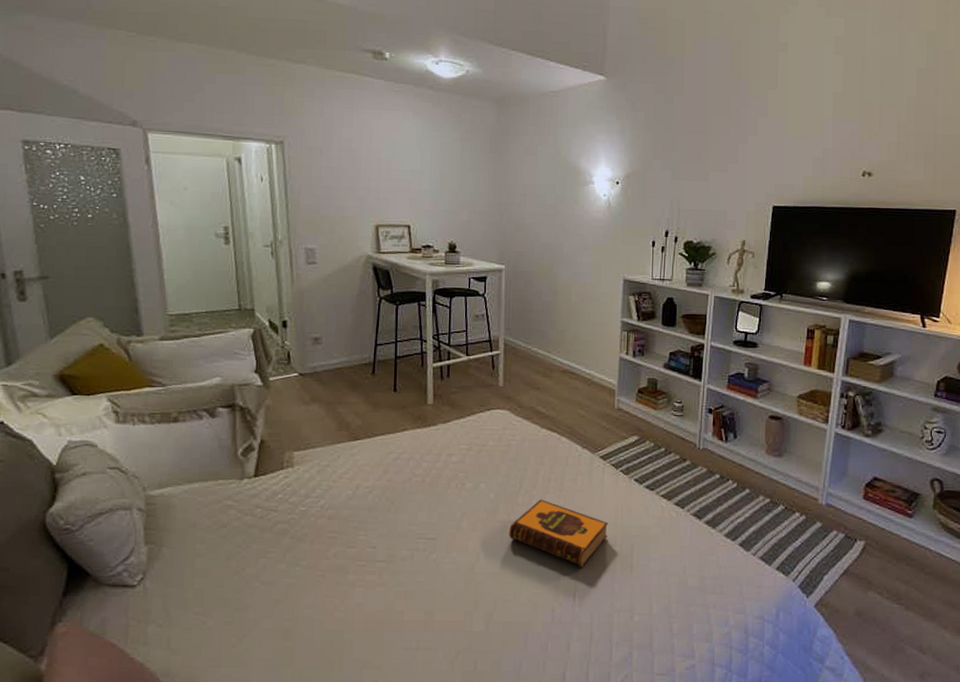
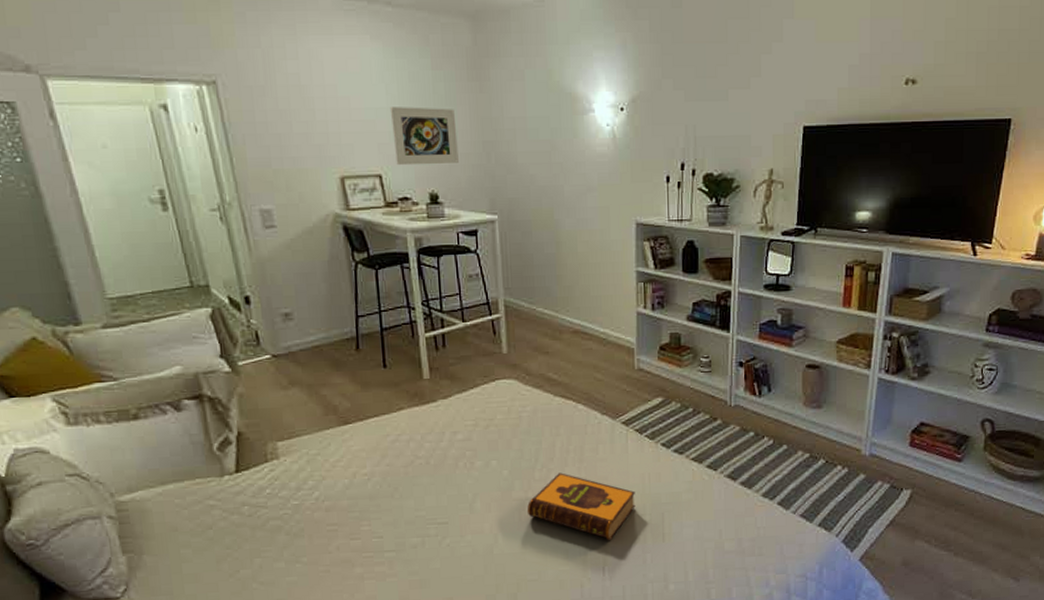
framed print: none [422,170,477,220] -> present [389,107,459,166]

